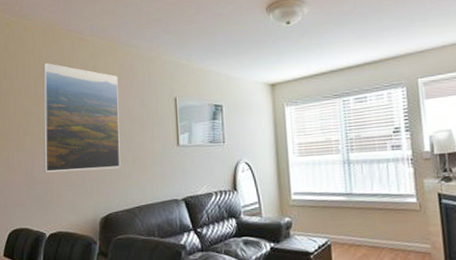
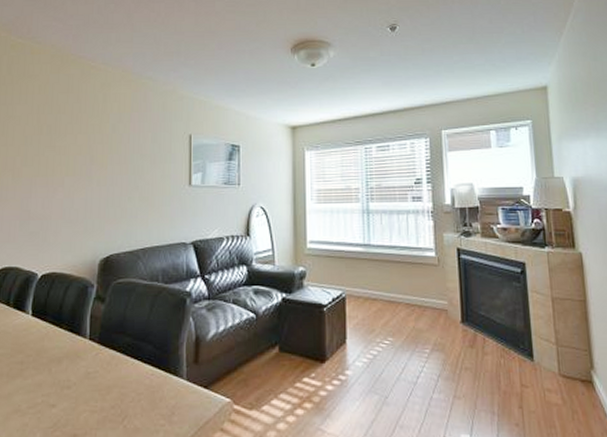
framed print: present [43,62,121,172] -> none [40,89,129,208]

